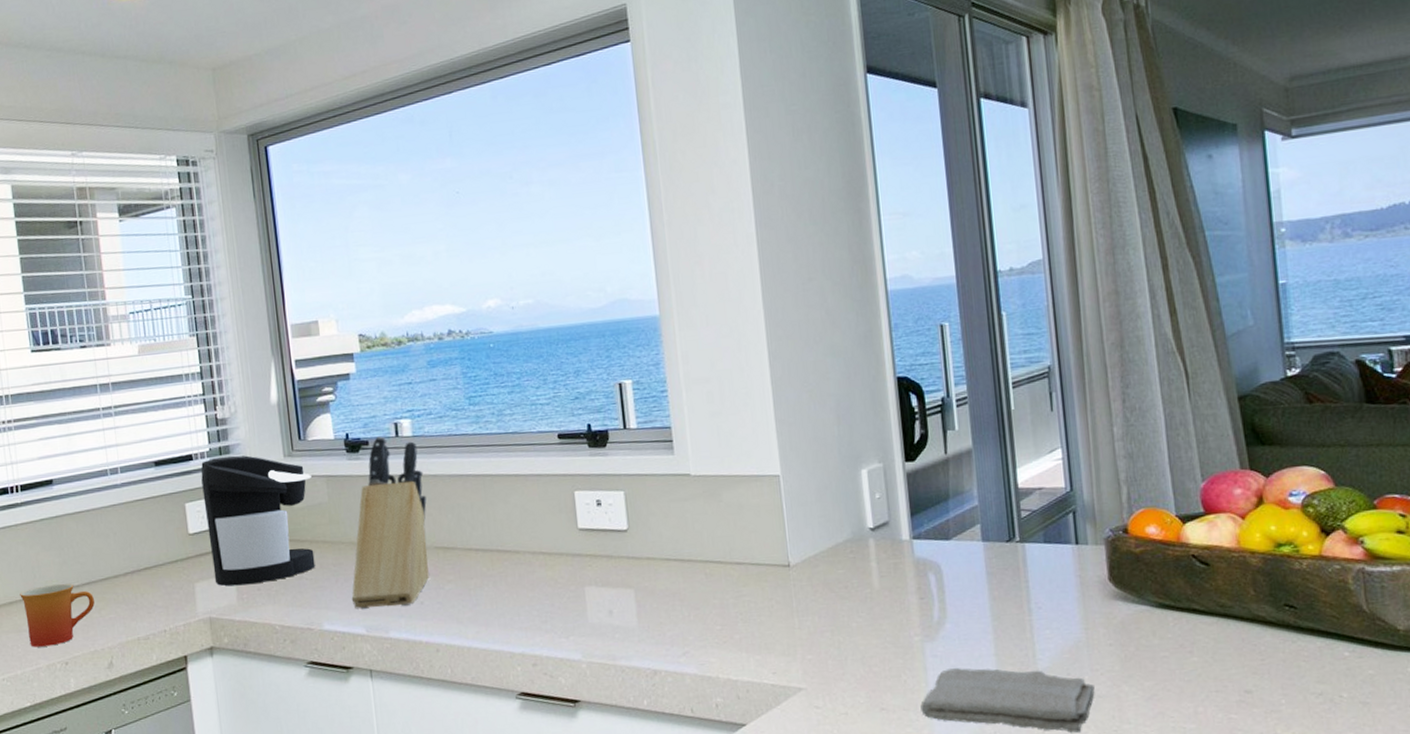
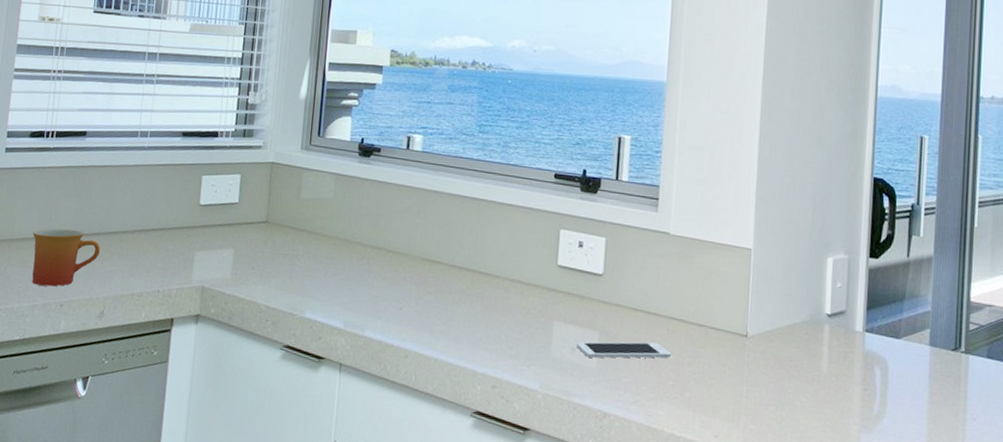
coffee maker: present [201,455,316,586] -> none [214,139,323,263]
knife block: present [351,436,429,610] -> none [336,146,425,309]
cell phone: none [613,590,715,617] -> present [577,342,672,358]

